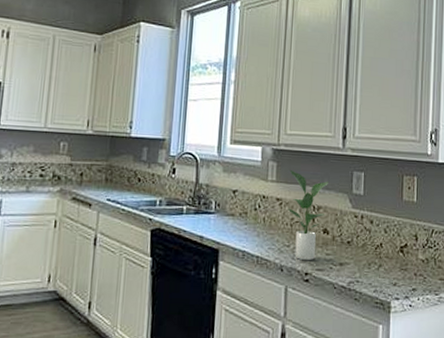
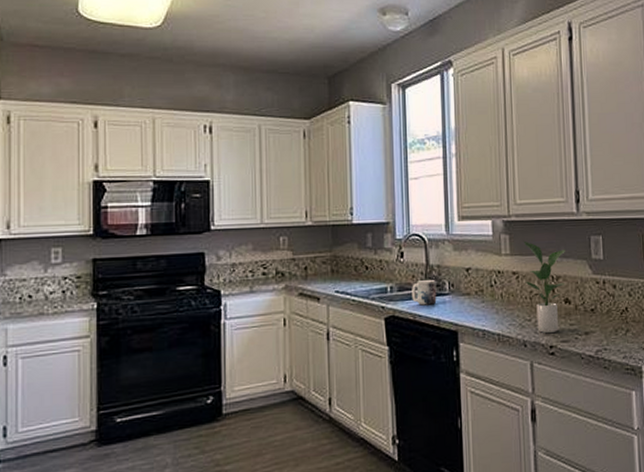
mug: none [179,196,204,222] -> present [412,279,437,306]

